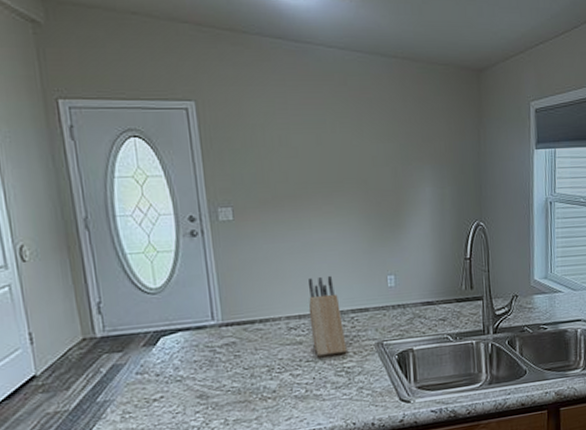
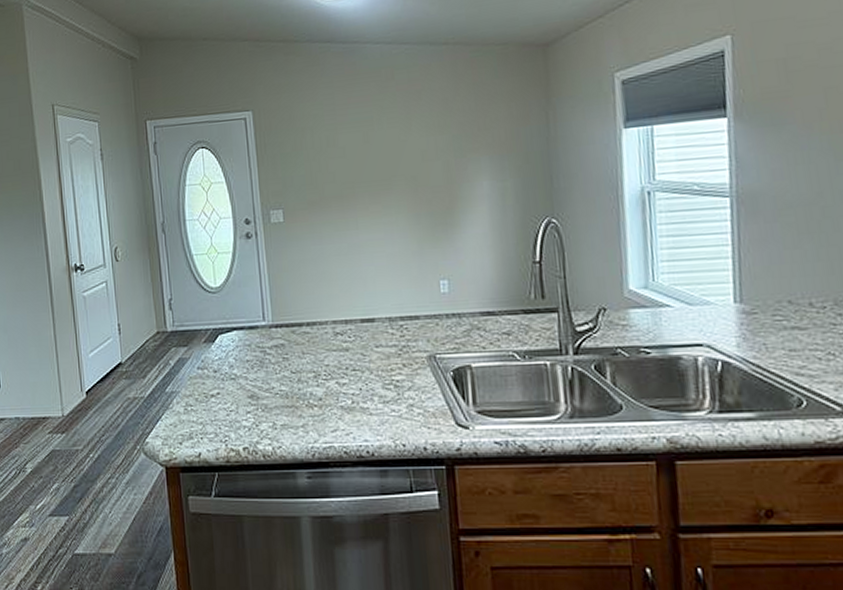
knife block: present [308,275,347,357] -> none [354,278,396,366]

